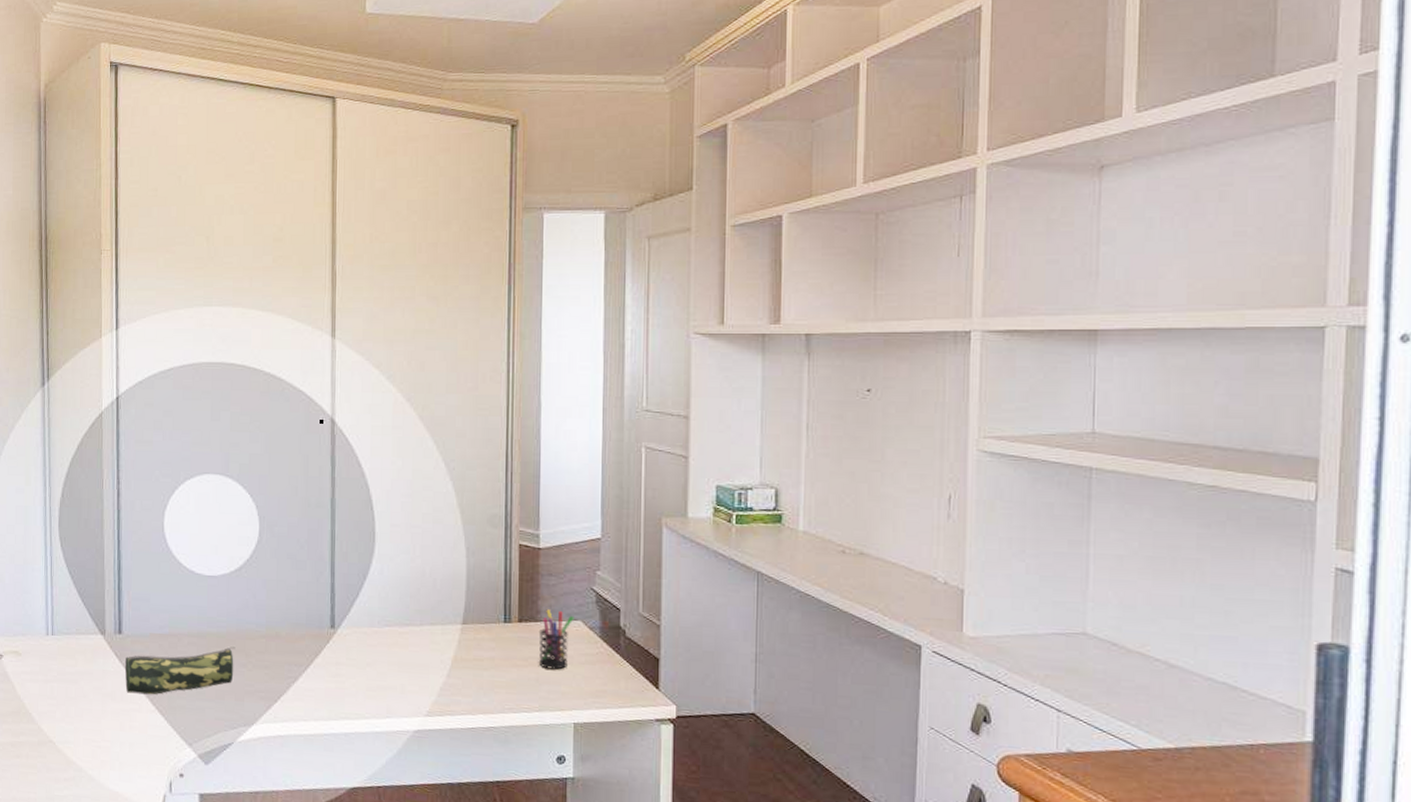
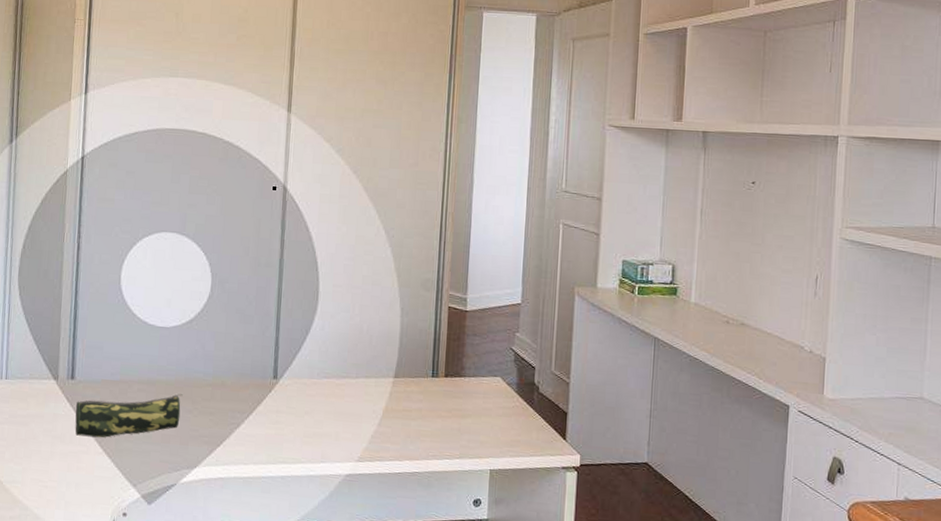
pen holder: present [538,609,574,670] -> none [460,366,494,421]

